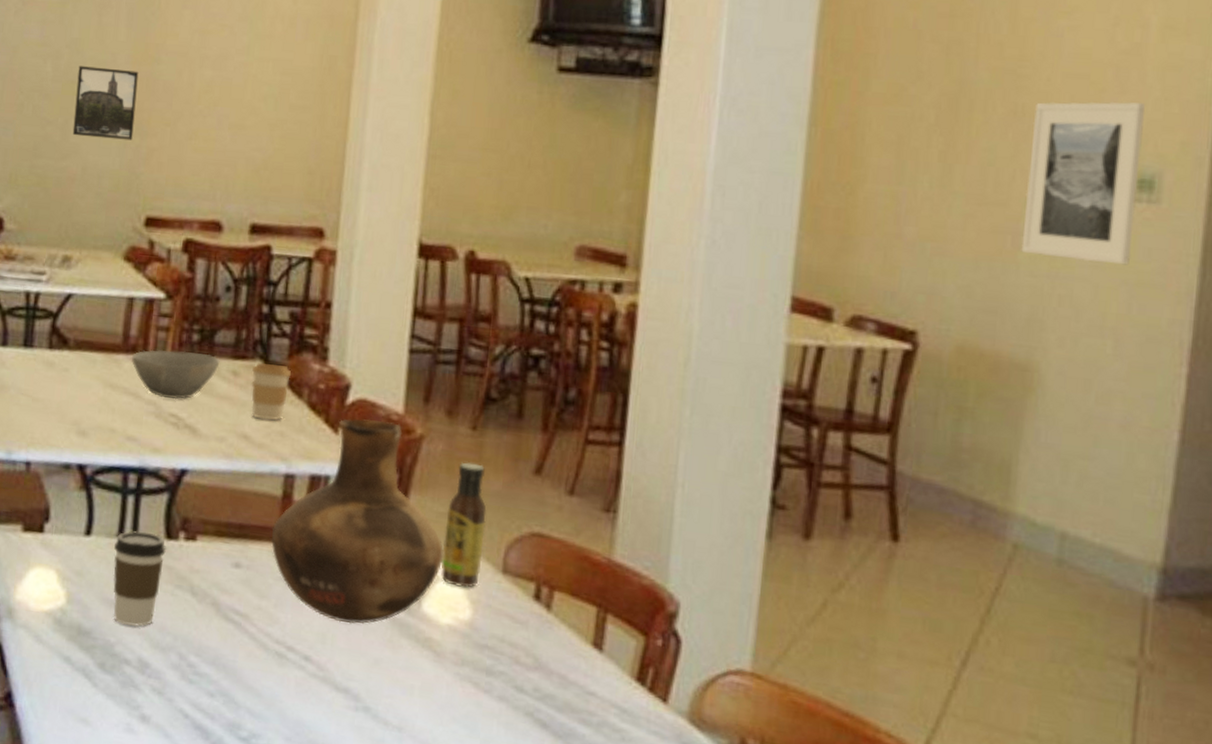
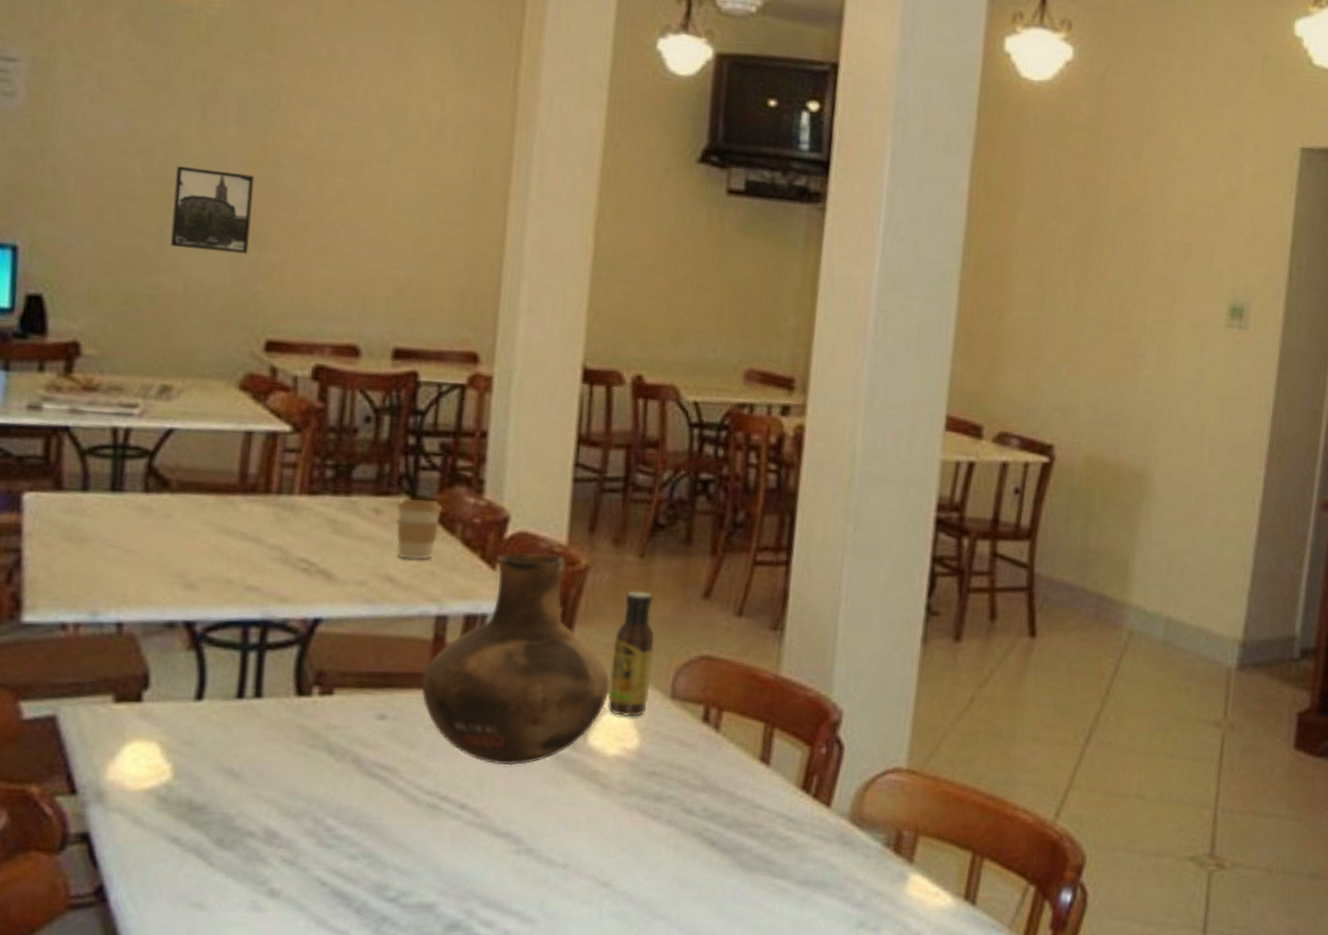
coffee cup: present [113,530,166,627] -> none [232,689,297,794]
bowl: present [131,349,220,400] -> none [250,488,359,543]
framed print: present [1021,101,1145,265] -> none [1139,237,1238,383]

